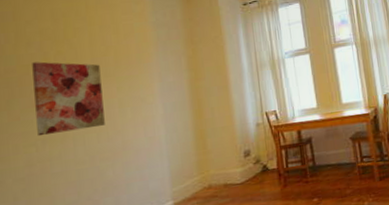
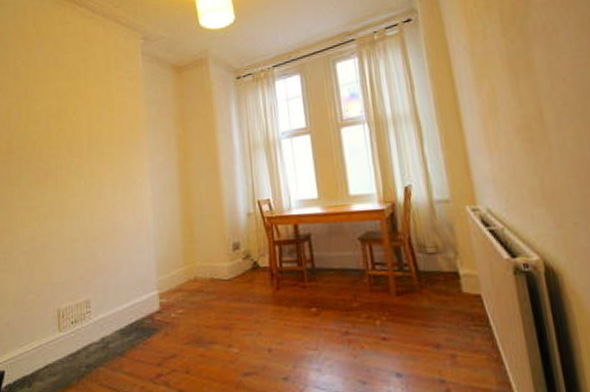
wall art: present [32,61,105,137] -> none [39,139,98,212]

